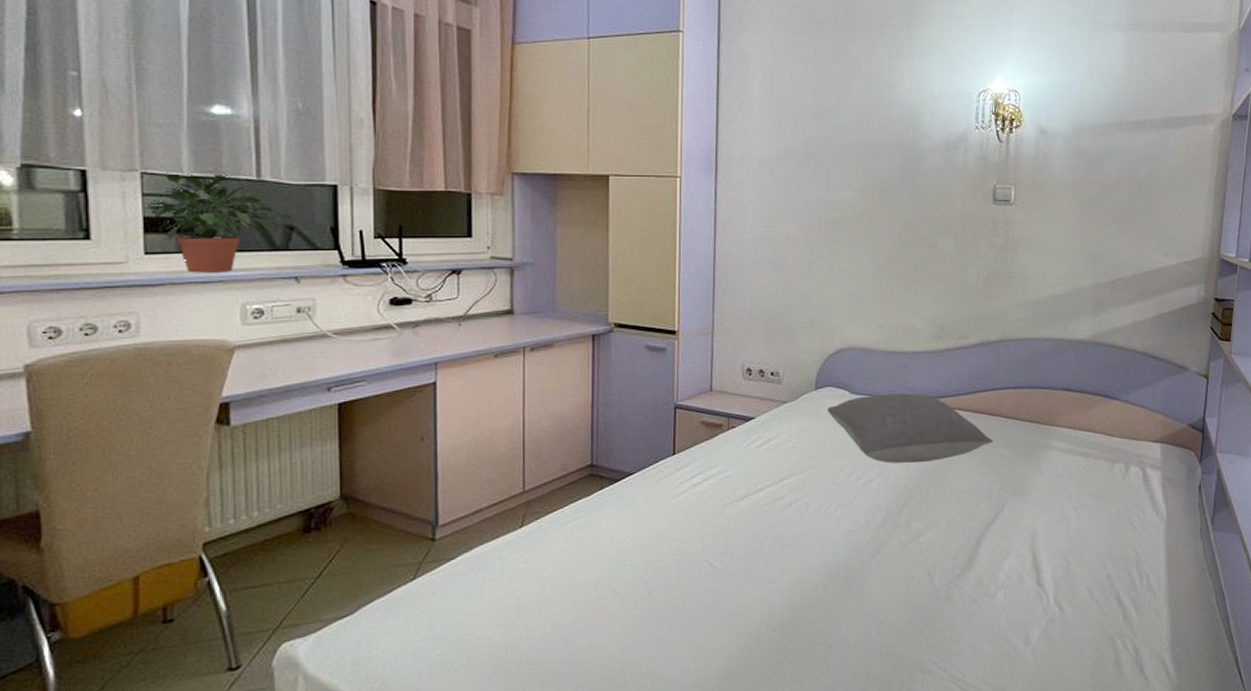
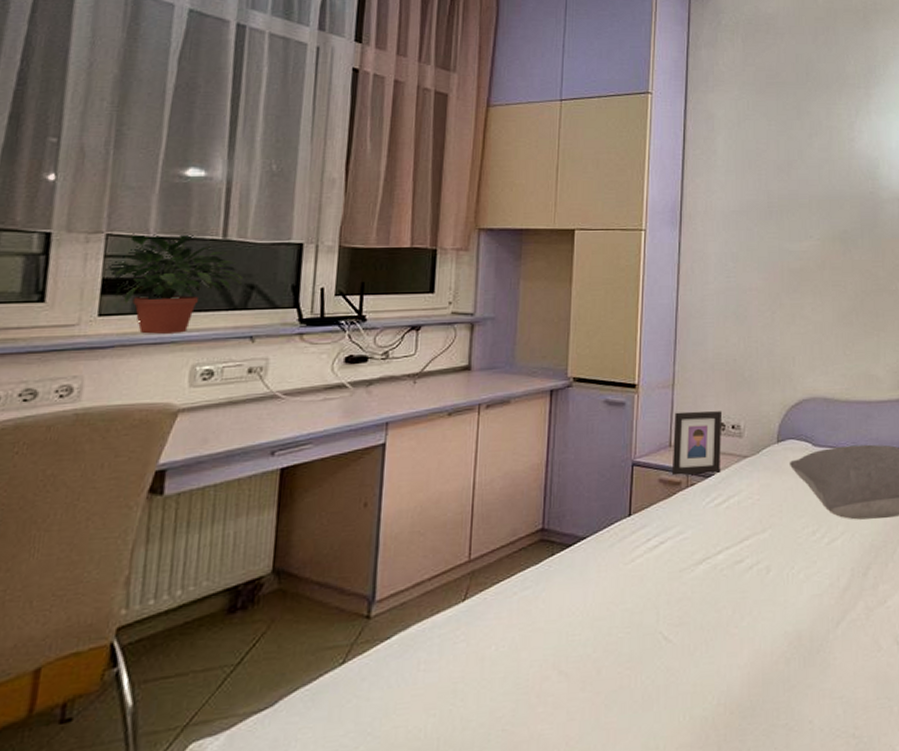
picture frame: none [714,358,761,418] -> present [673,410,721,476]

